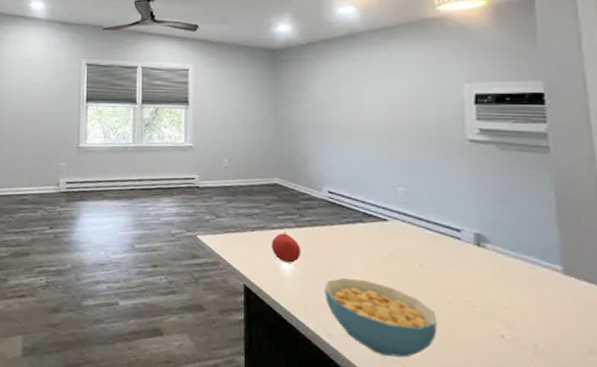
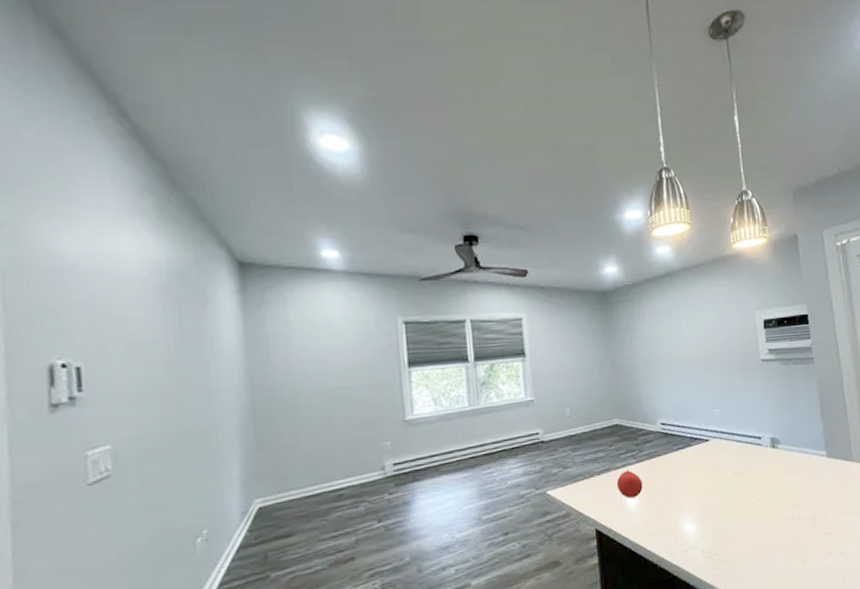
cereal bowl: present [324,278,437,358] -> none [664,497,751,560]

